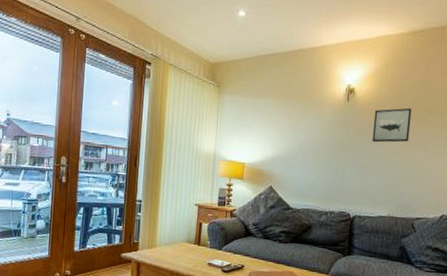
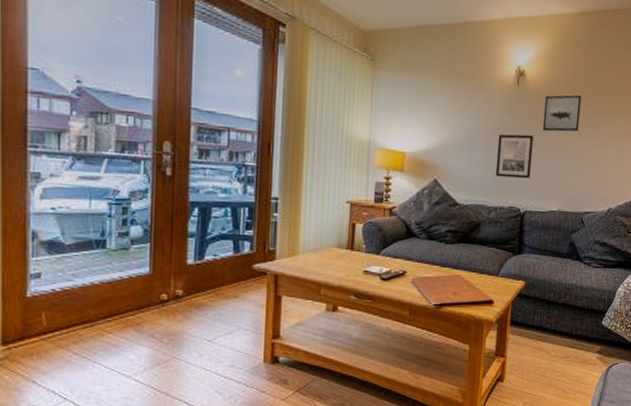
wall art: none [326,145,363,186] -> present [495,134,534,179]

